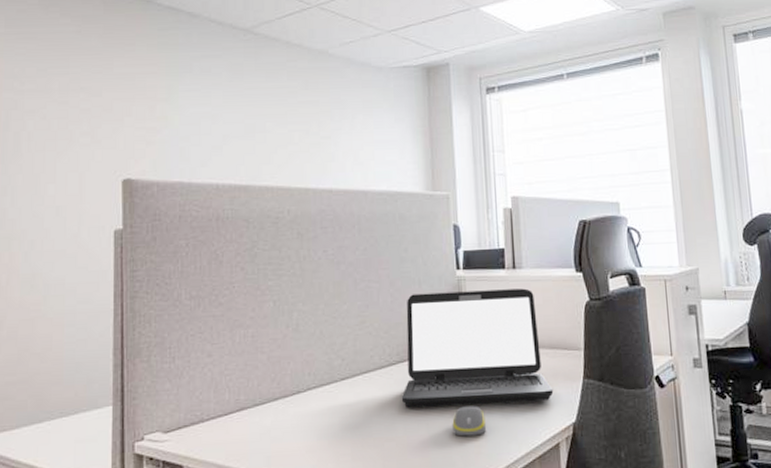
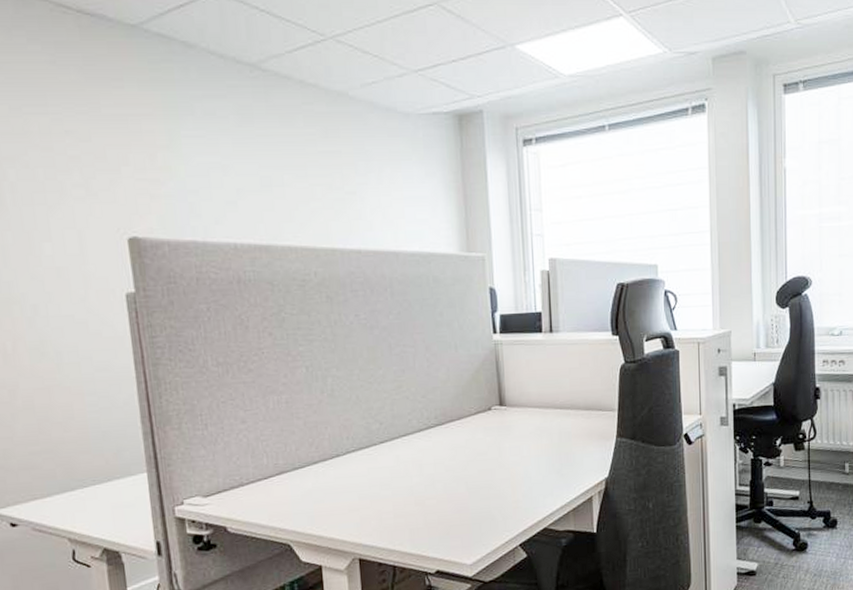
laptop: present [401,288,554,408] -> none [440,352,588,468]
computer mouse: present [452,405,486,437] -> none [490,464,523,493]

